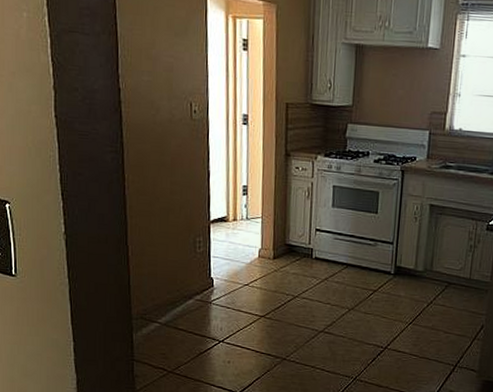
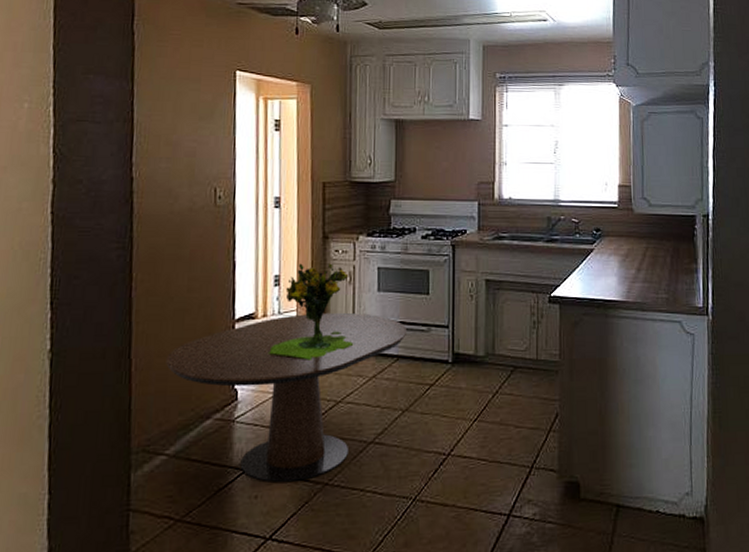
dining table: none [155,221,356,354] -> present [166,312,406,482]
bouquet: none [237,177,310,260] -> present [267,263,354,360]

